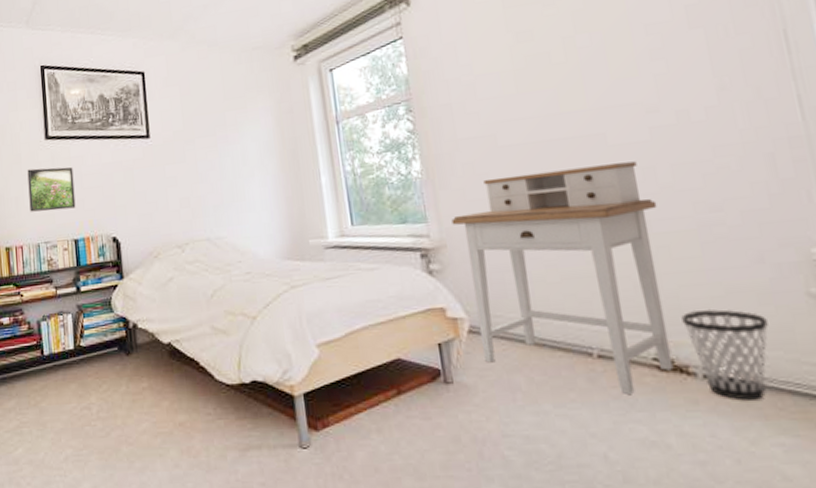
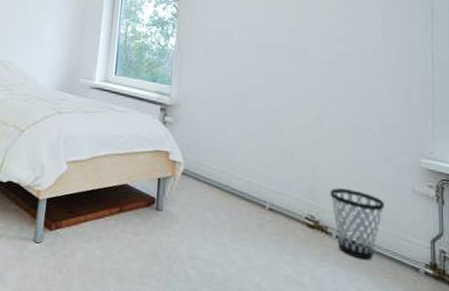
desk: present [451,161,674,394] -> none [188,63,330,241]

